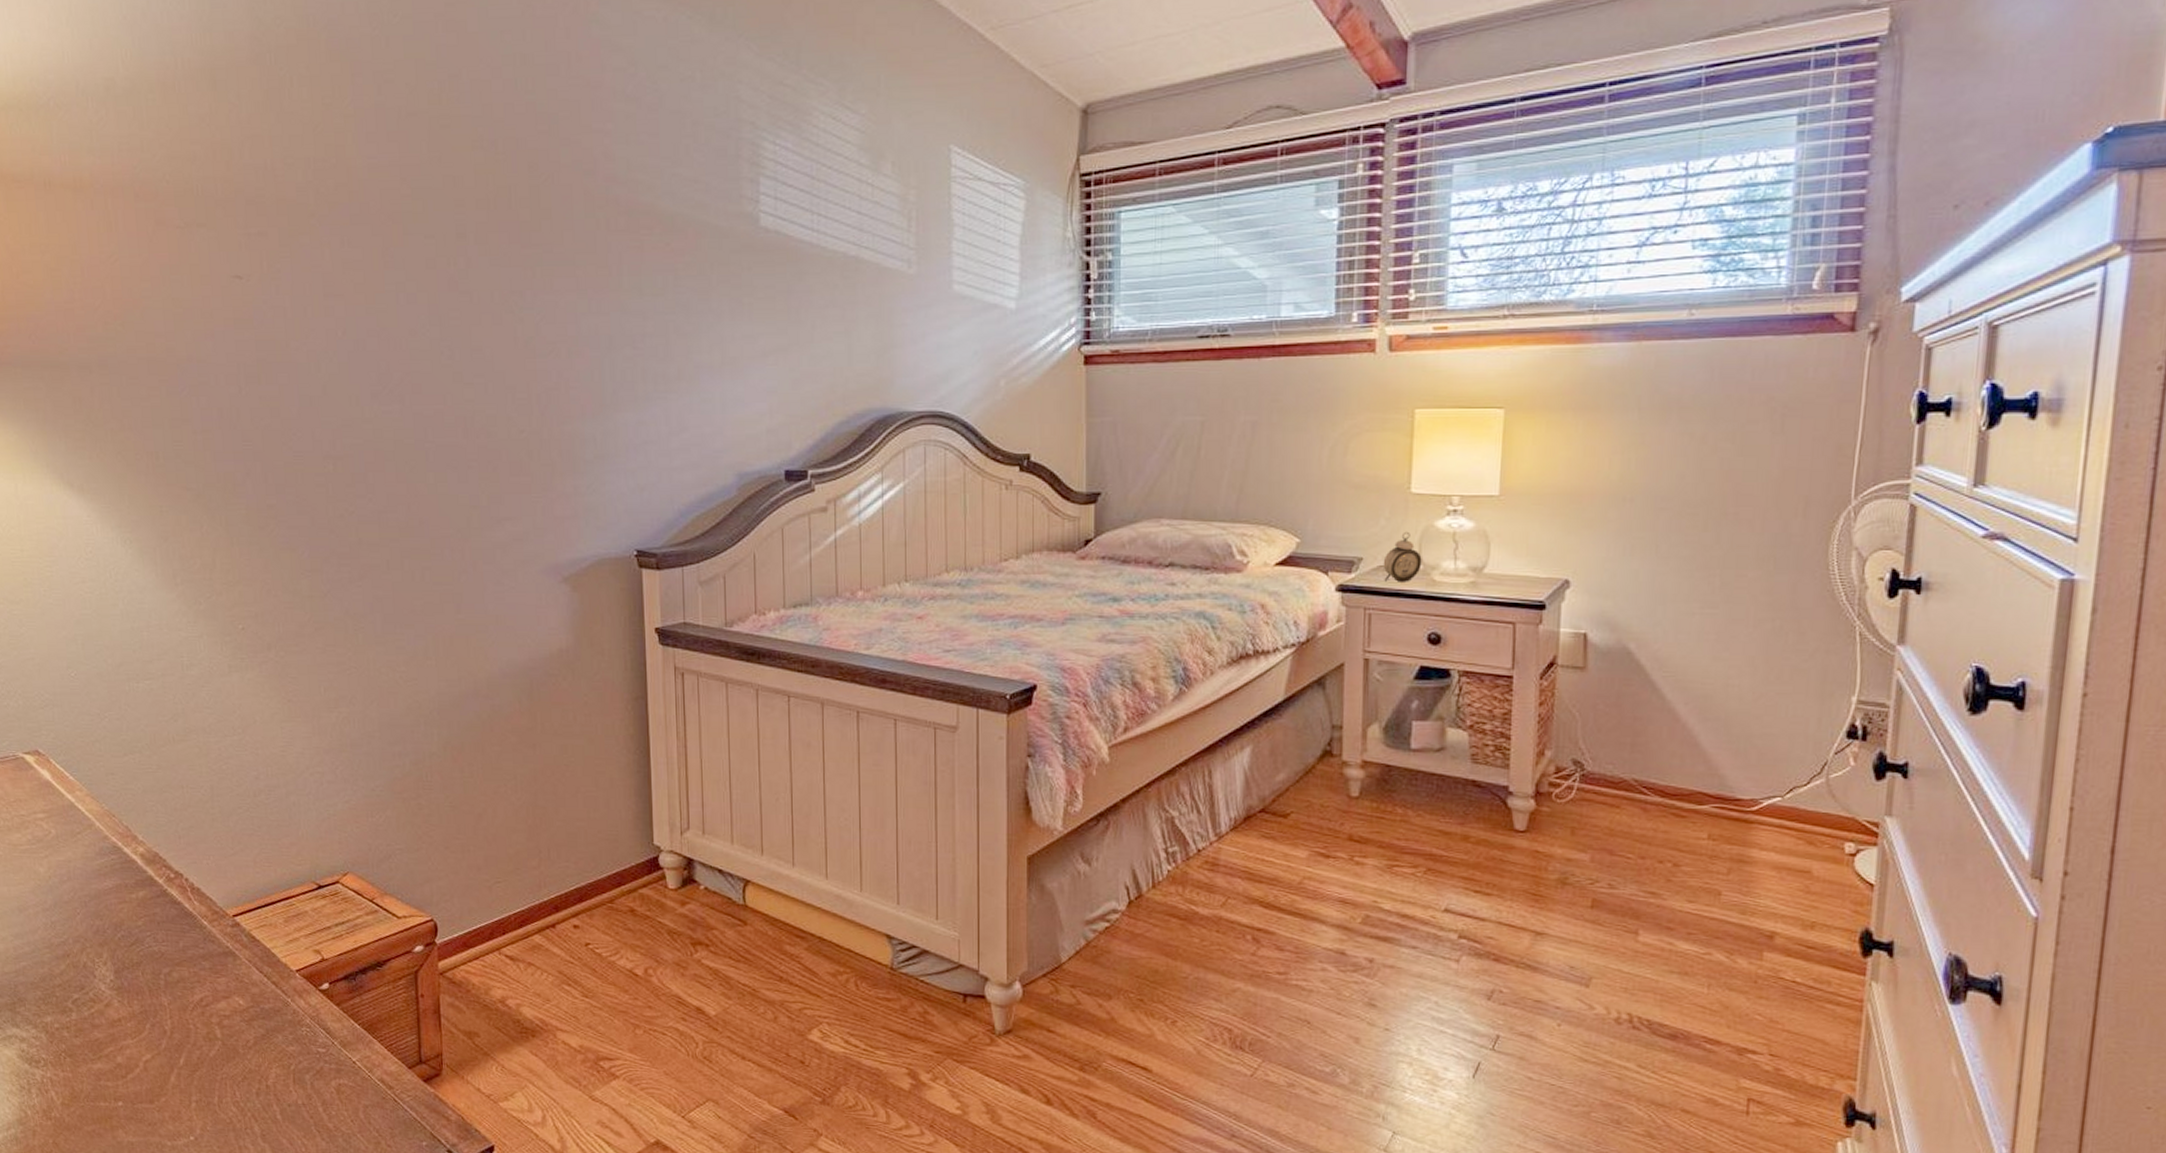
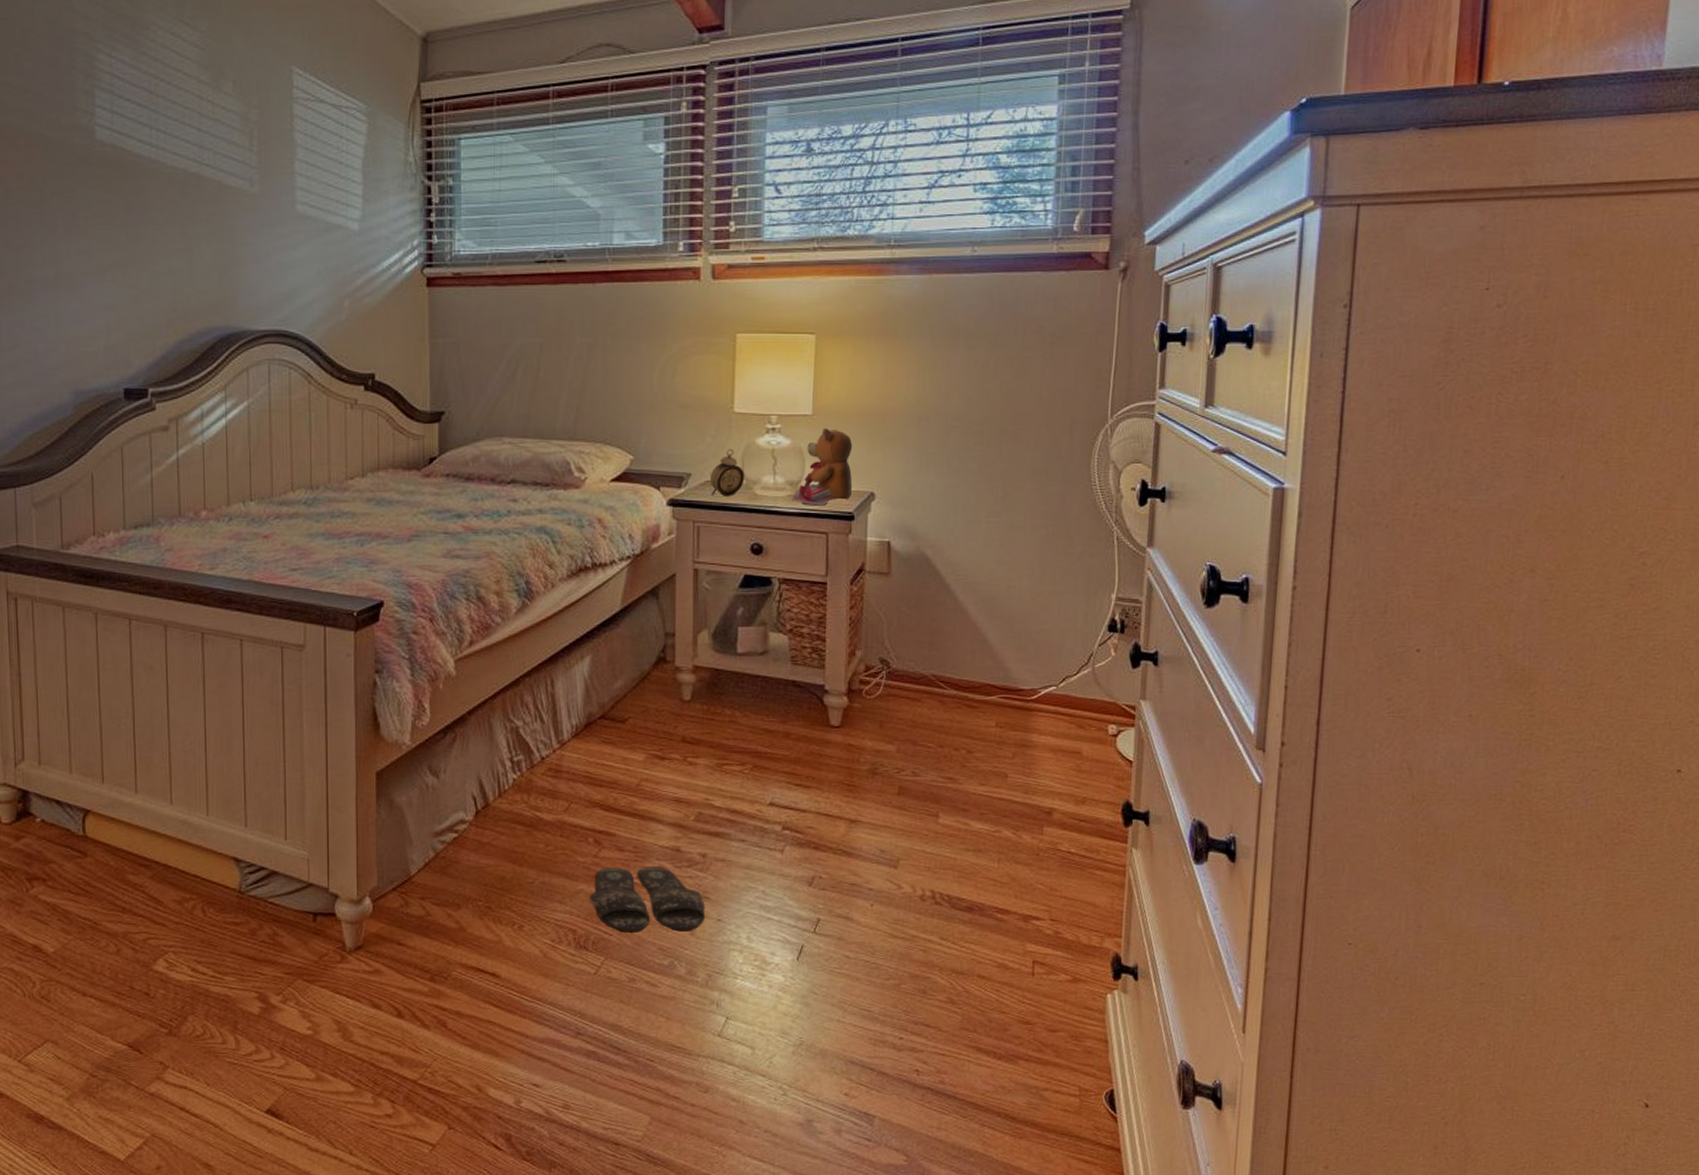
slippers: none [1246,966,1371,1039] -> present [589,865,705,933]
teddy bear: none [1476,510,1545,594] -> present [793,428,853,506]

